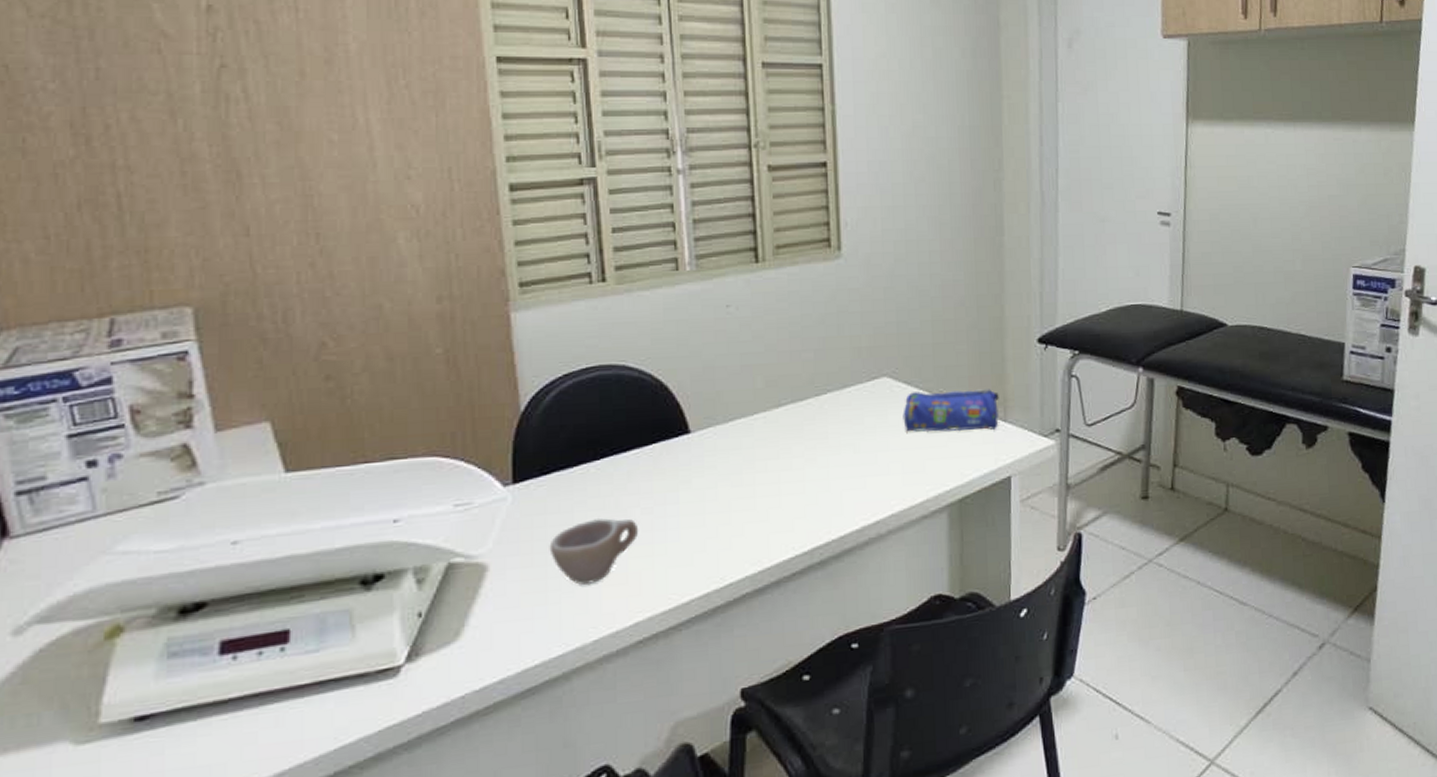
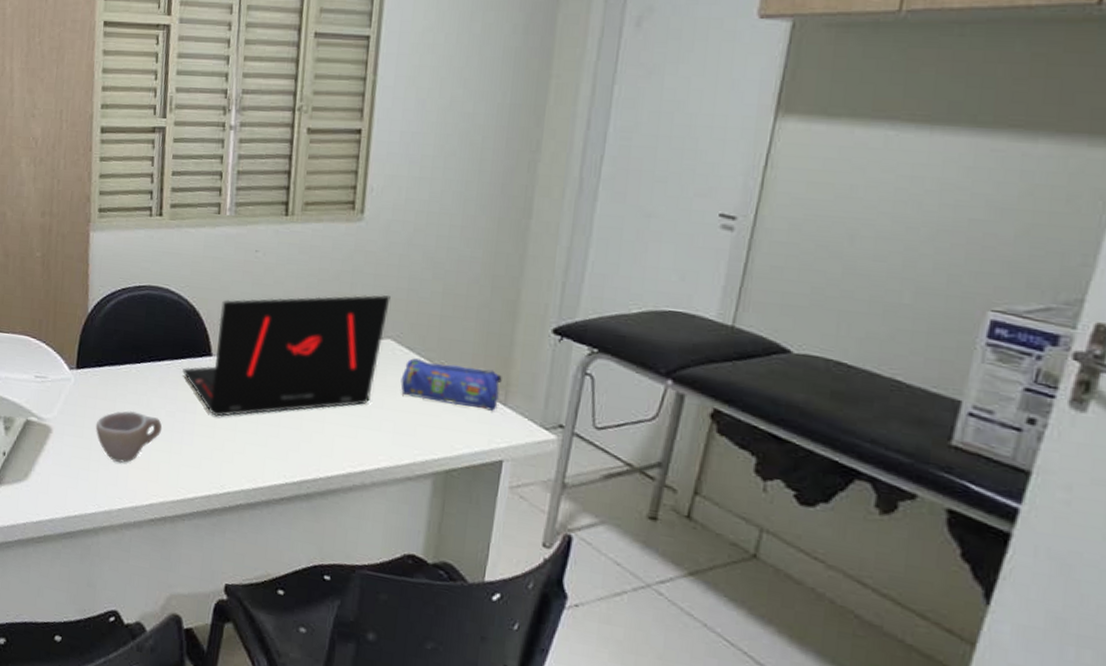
laptop: none [656,332,881,501] -> present [182,295,391,417]

